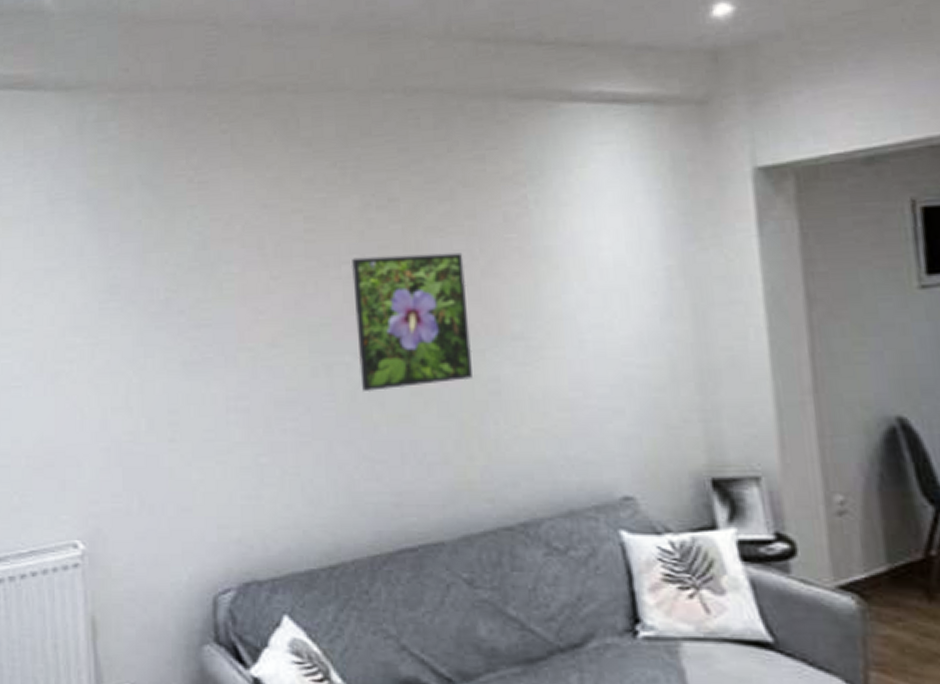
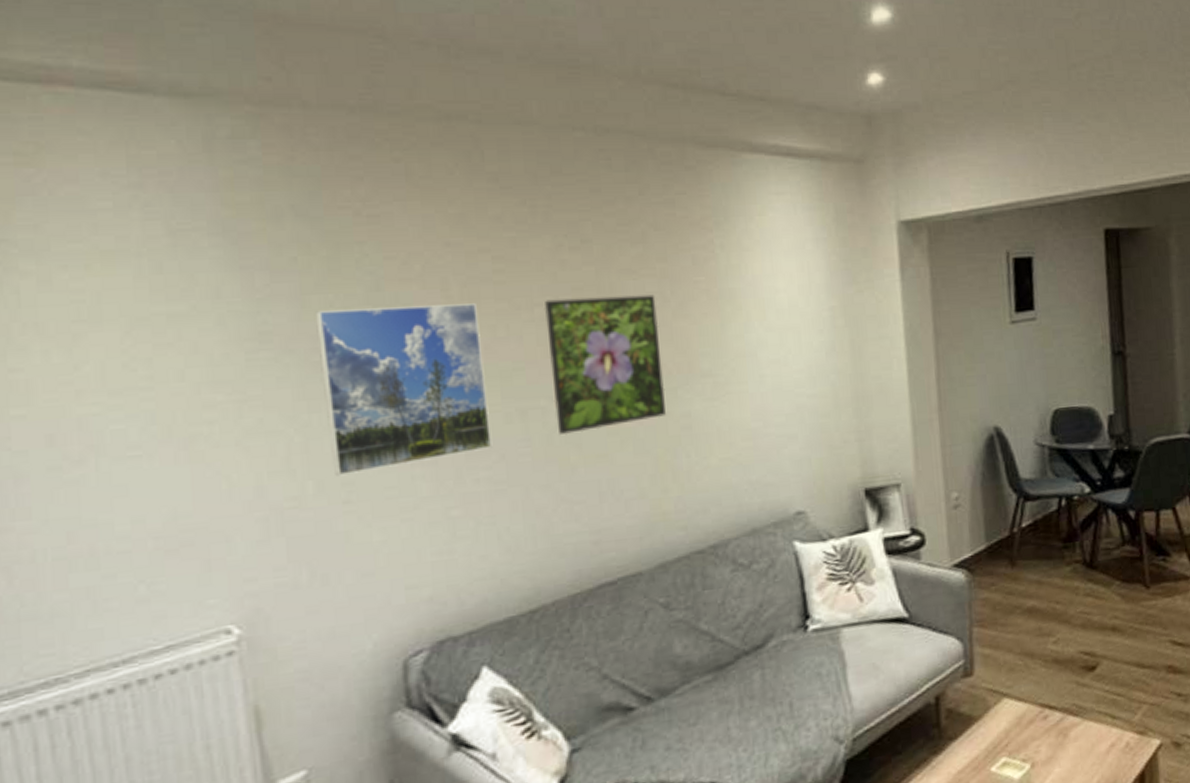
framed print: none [154,261,299,416] -> present [315,303,493,477]

